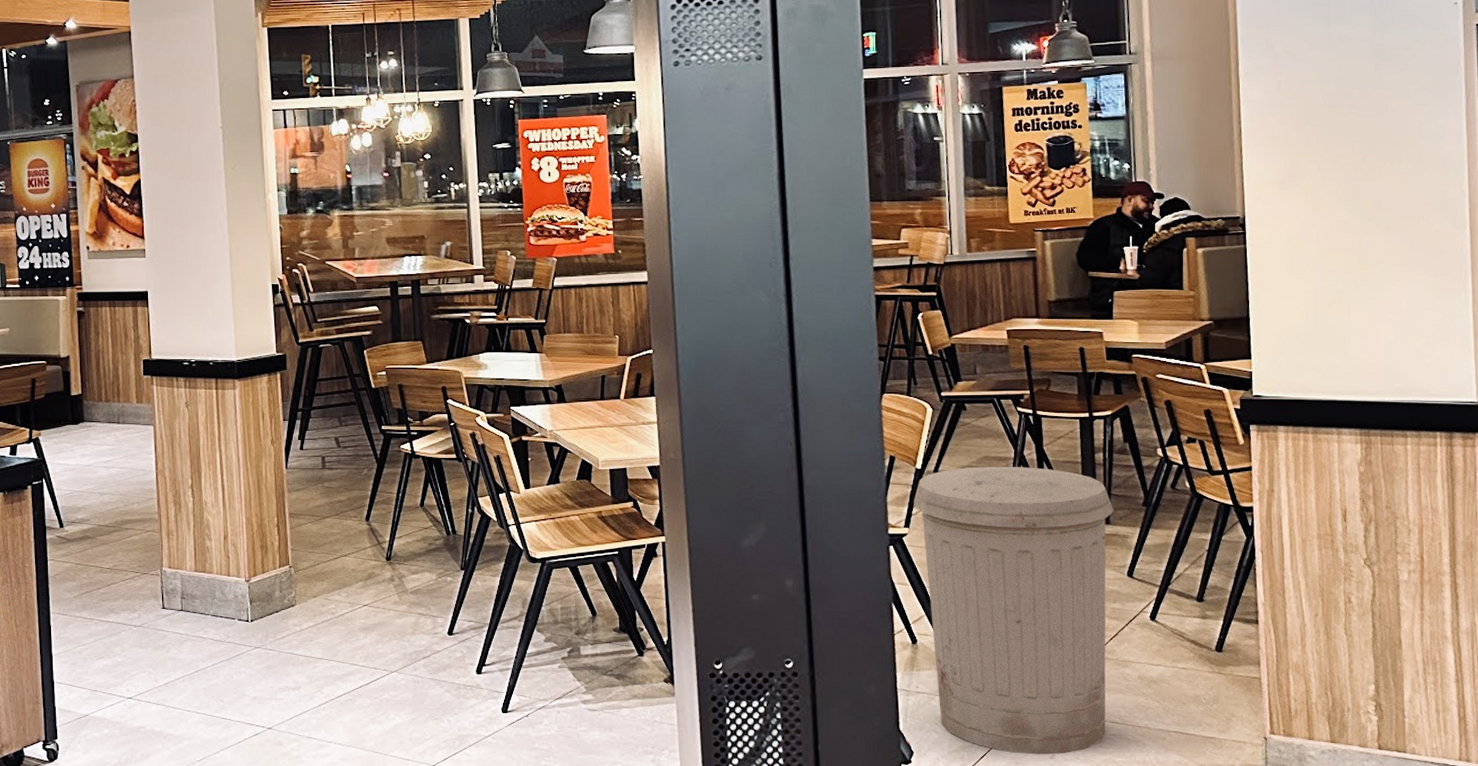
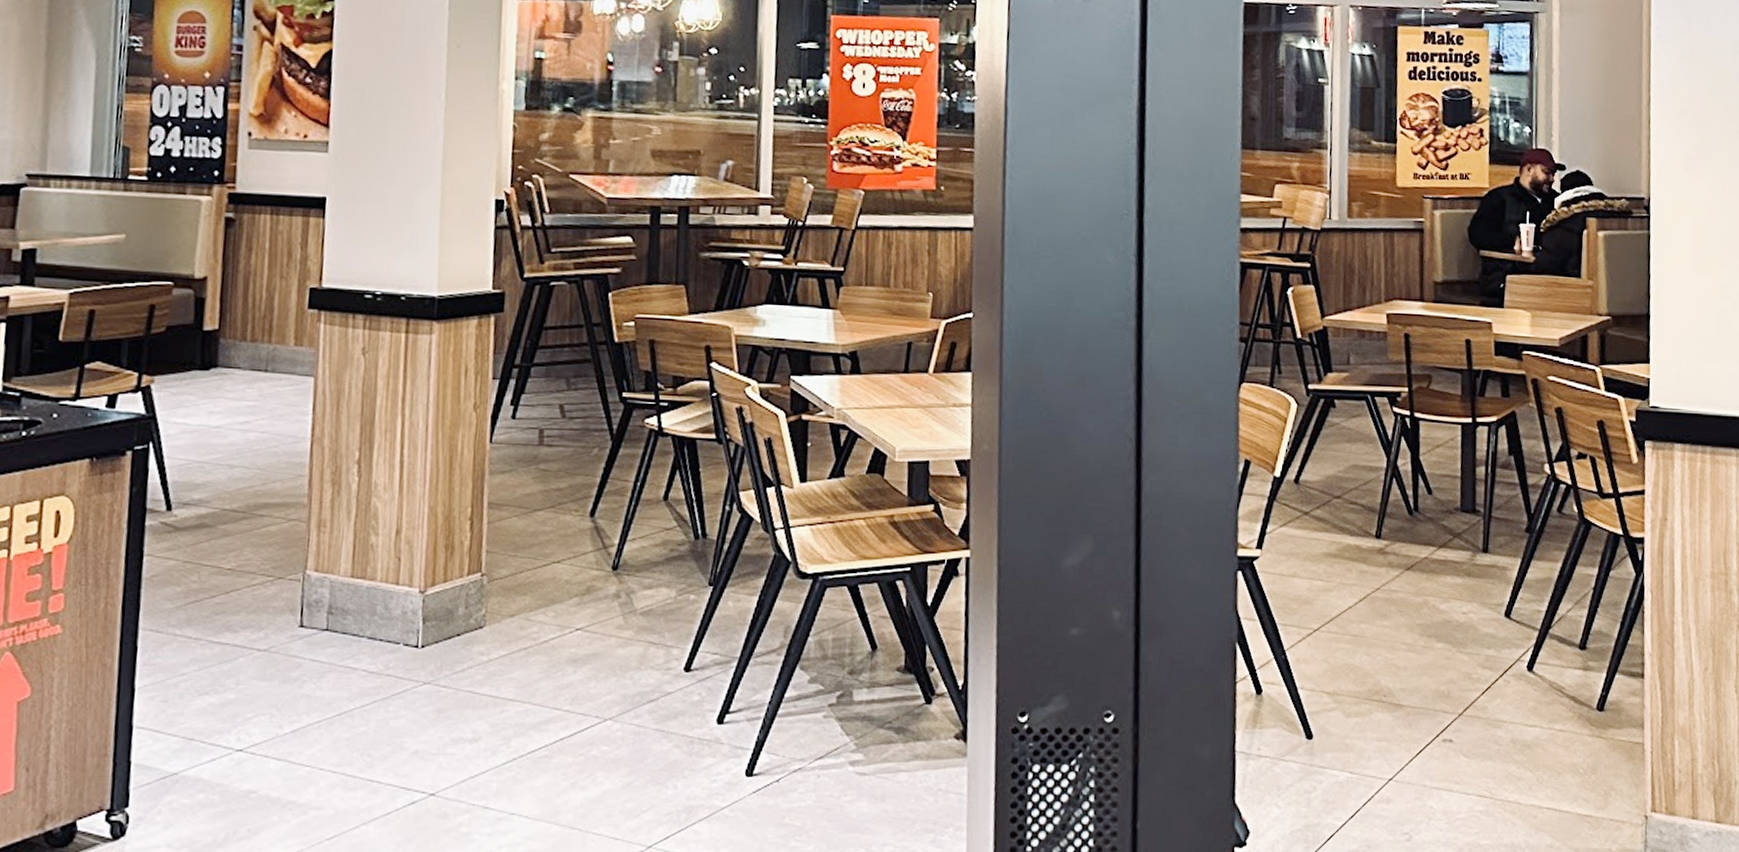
trash can: present [913,466,1114,755] -> none [1268,477,1494,836]

